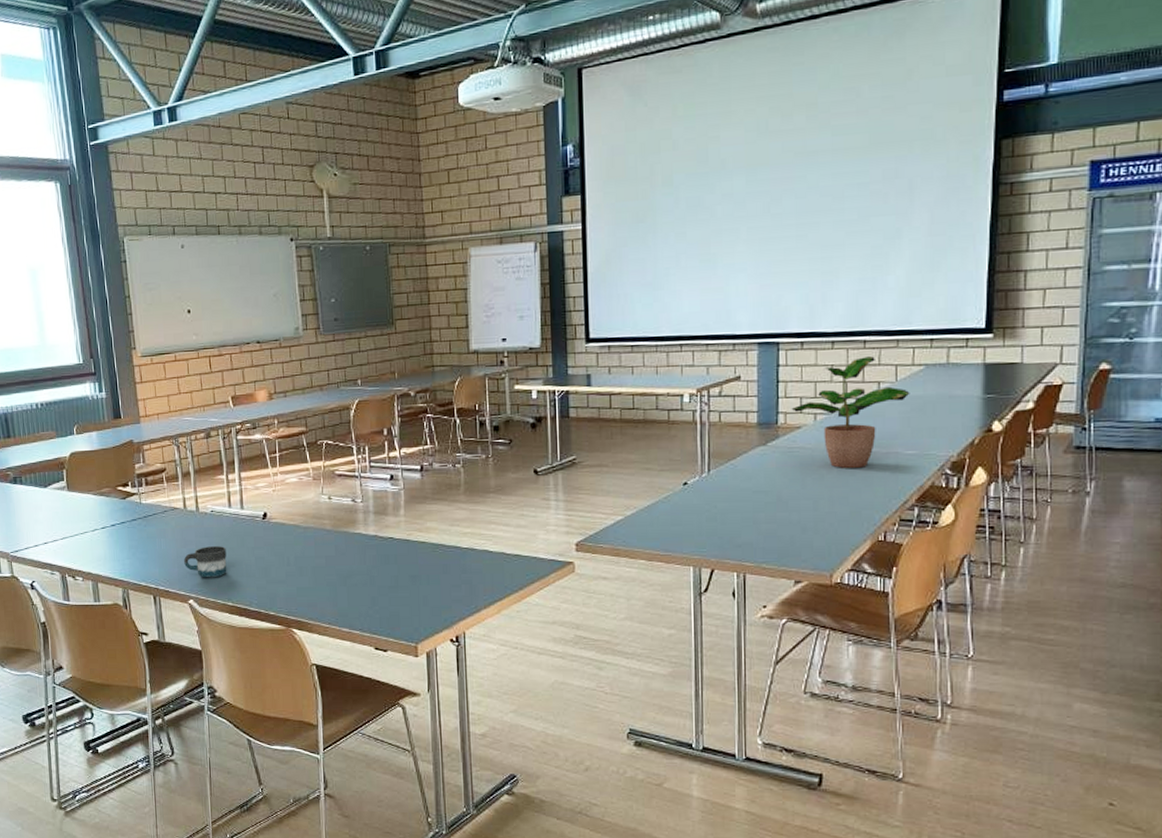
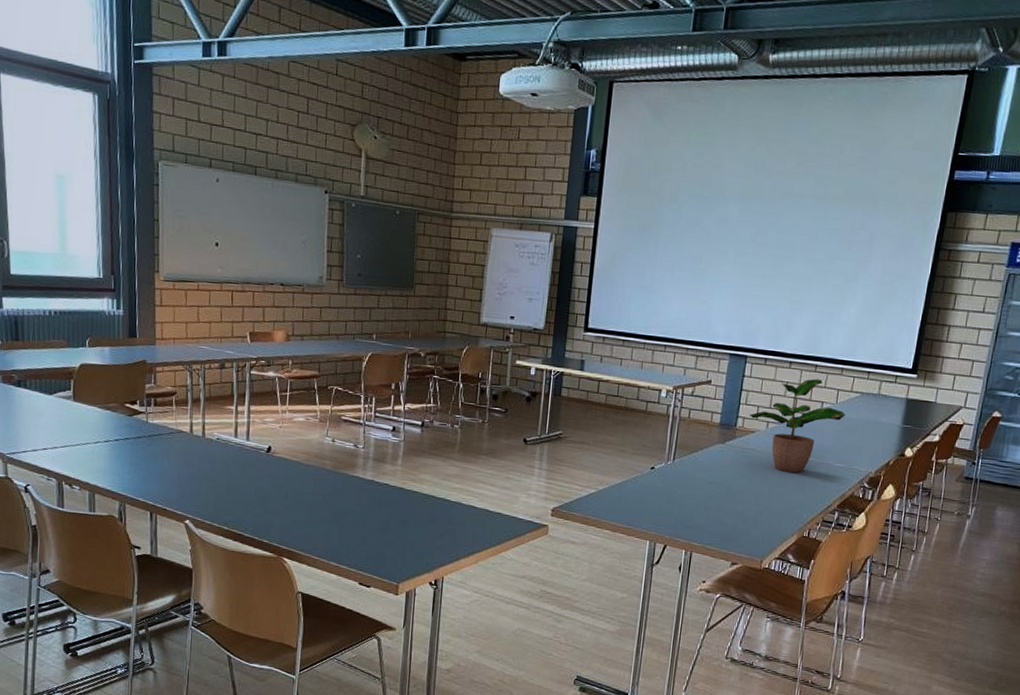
mug: present [184,546,227,578] -> none [184,471,228,502]

